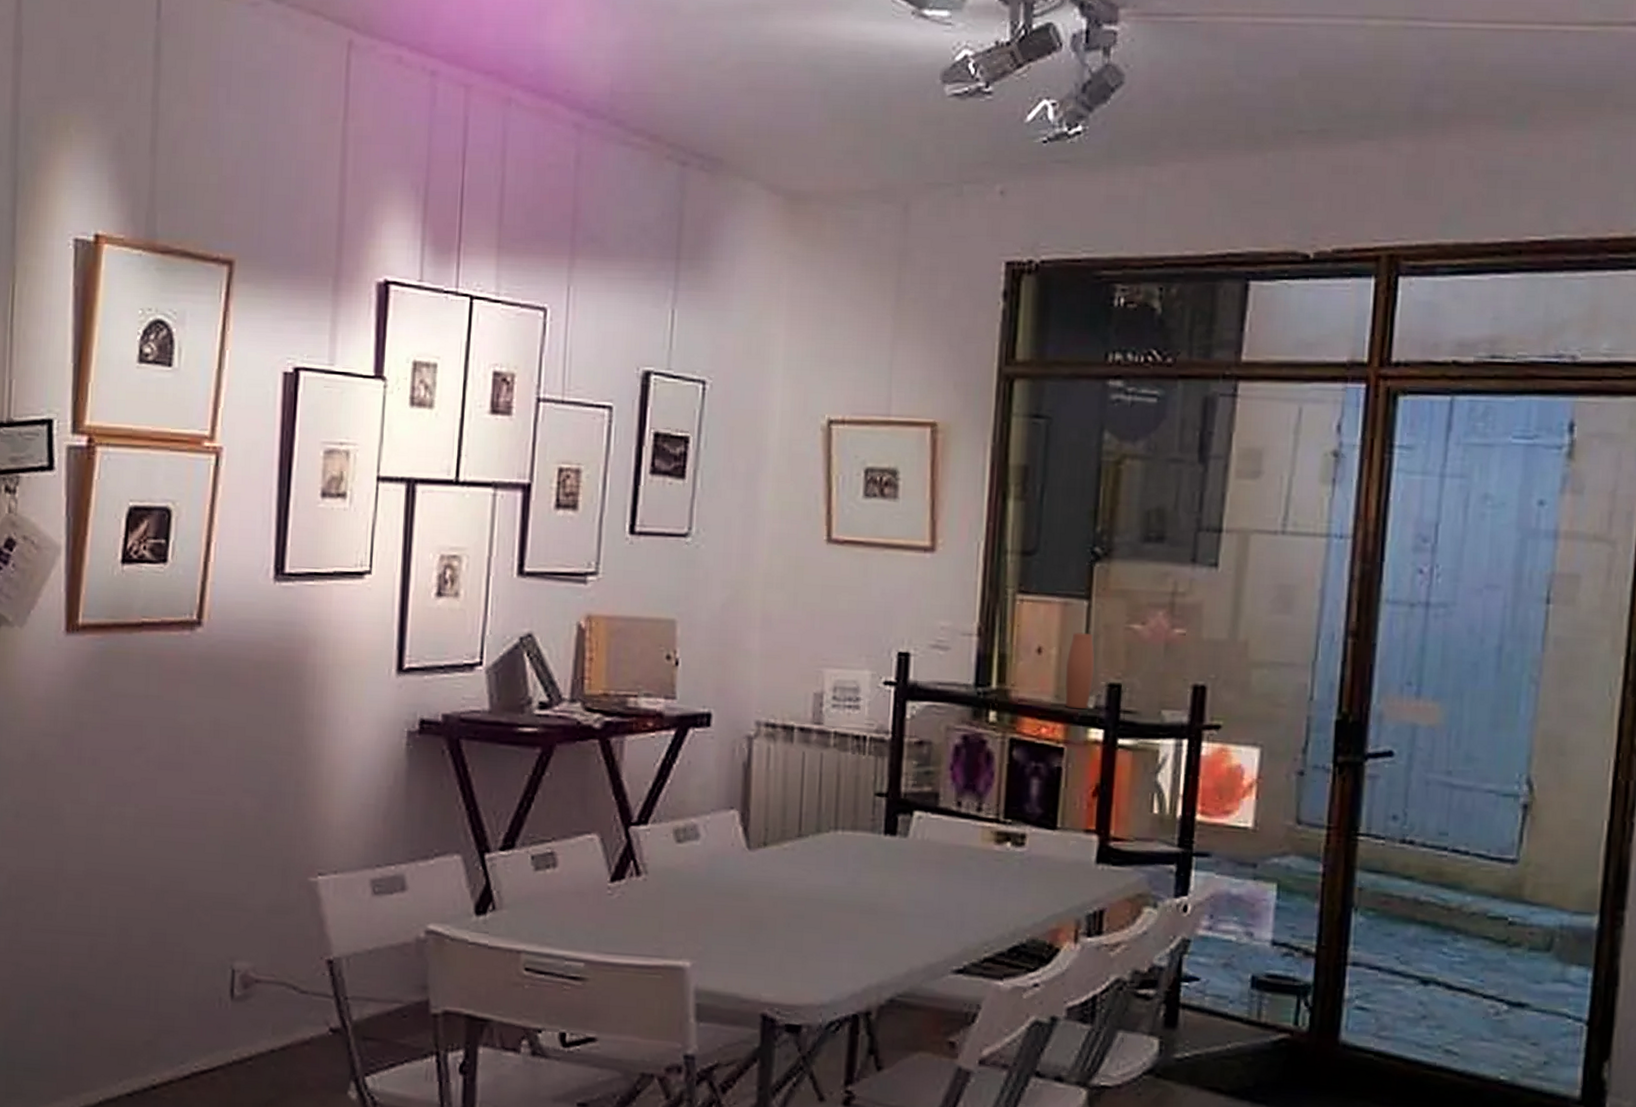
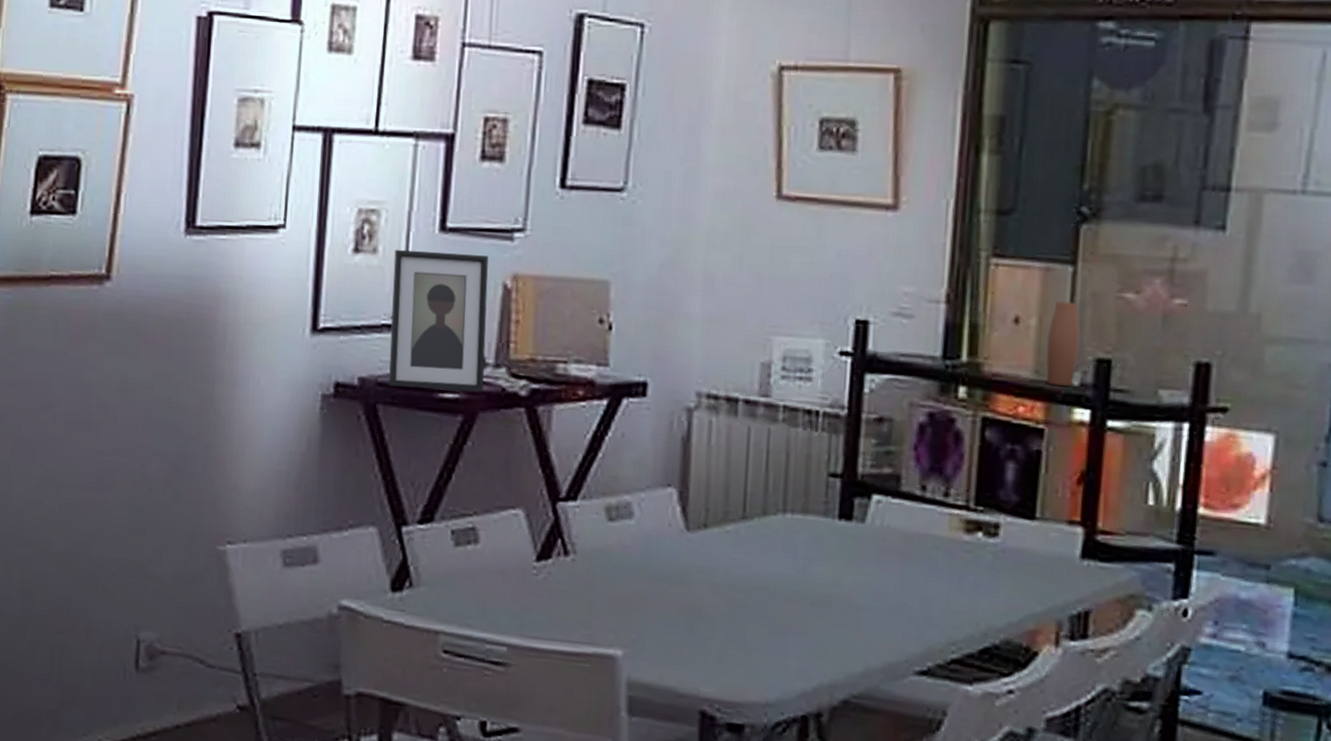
picture frame: none [471,592,564,726] -> present [388,249,489,392]

